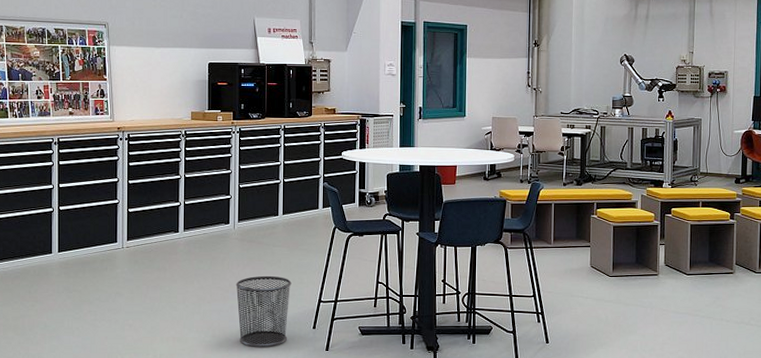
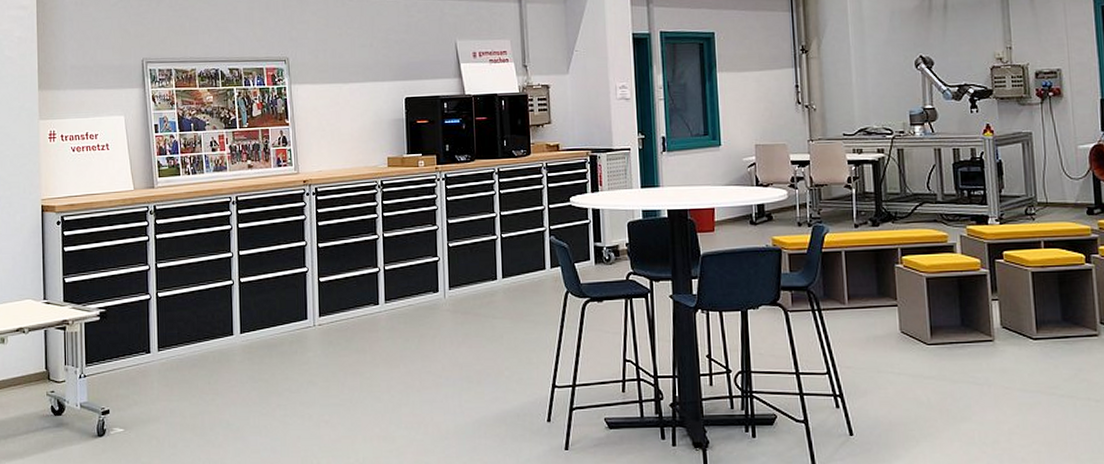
waste bin: present [235,275,292,347] -> none [450,355,518,447]

